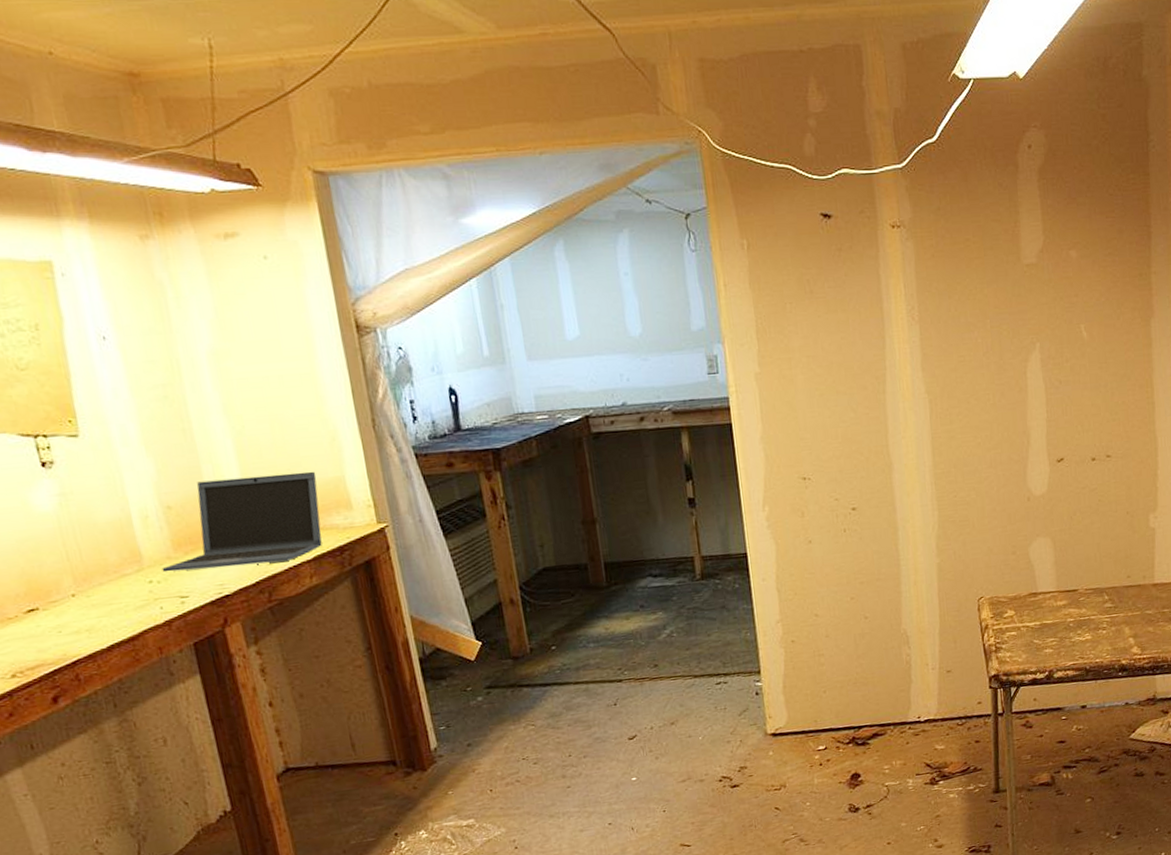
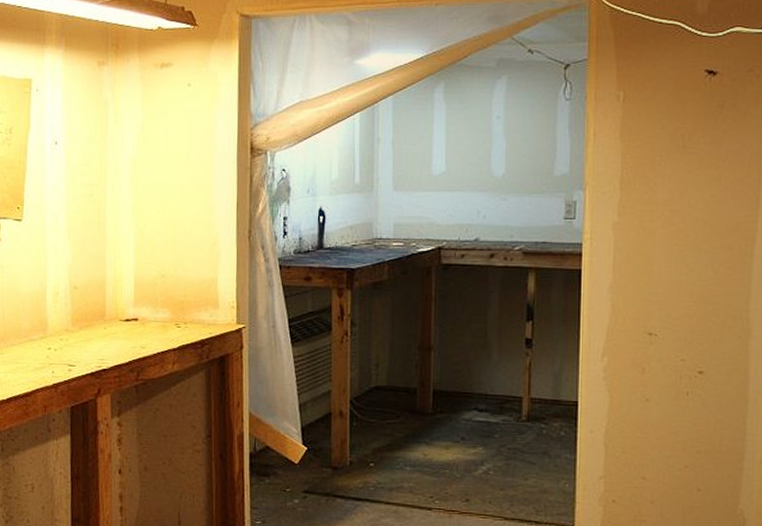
laptop: present [162,471,322,573] -> none [60,269,195,346]

